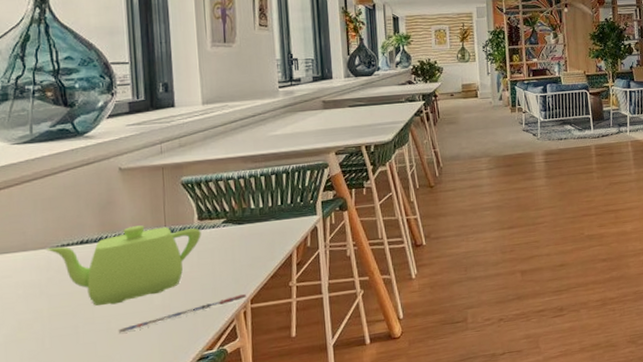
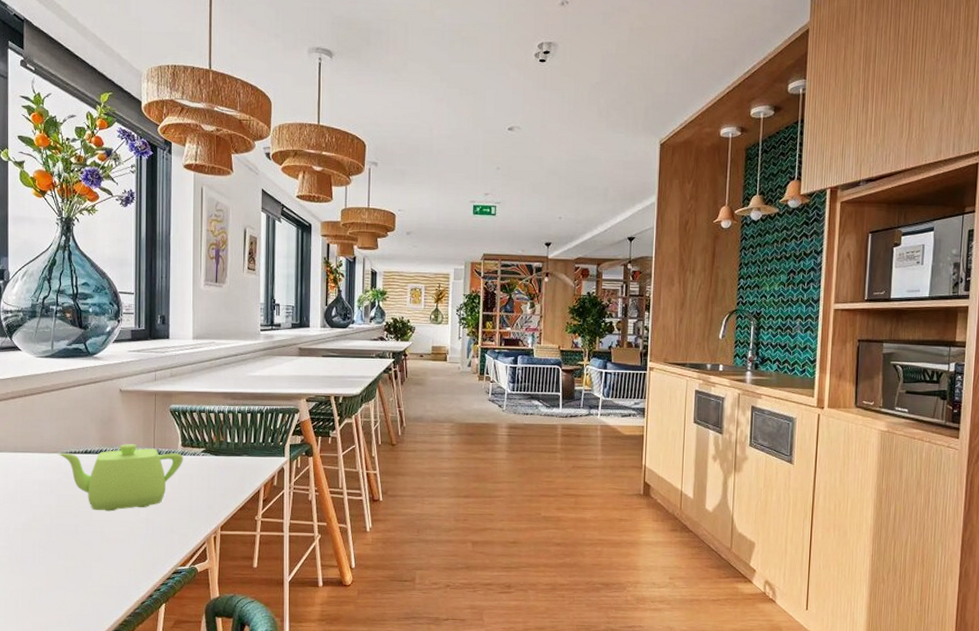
pen: present [118,293,247,335] -> none [109,520,218,539]

